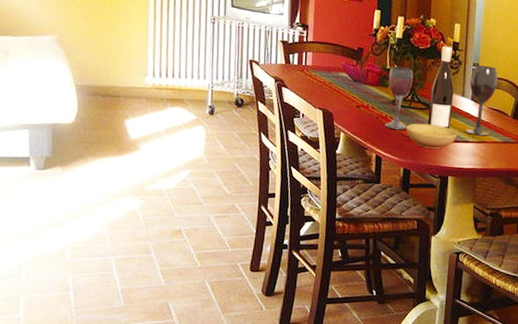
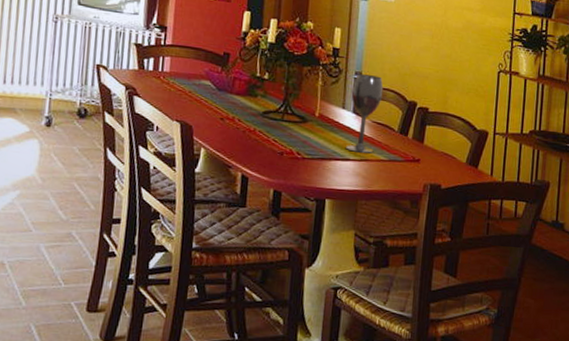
cup: present [384,66,414,131] -> none [252,74,287,147]
bowl: present [406,123,458,149] -> none [277,138,337,168]
bottle: present [428,46,454,129] -> none [303,52,334,145]

